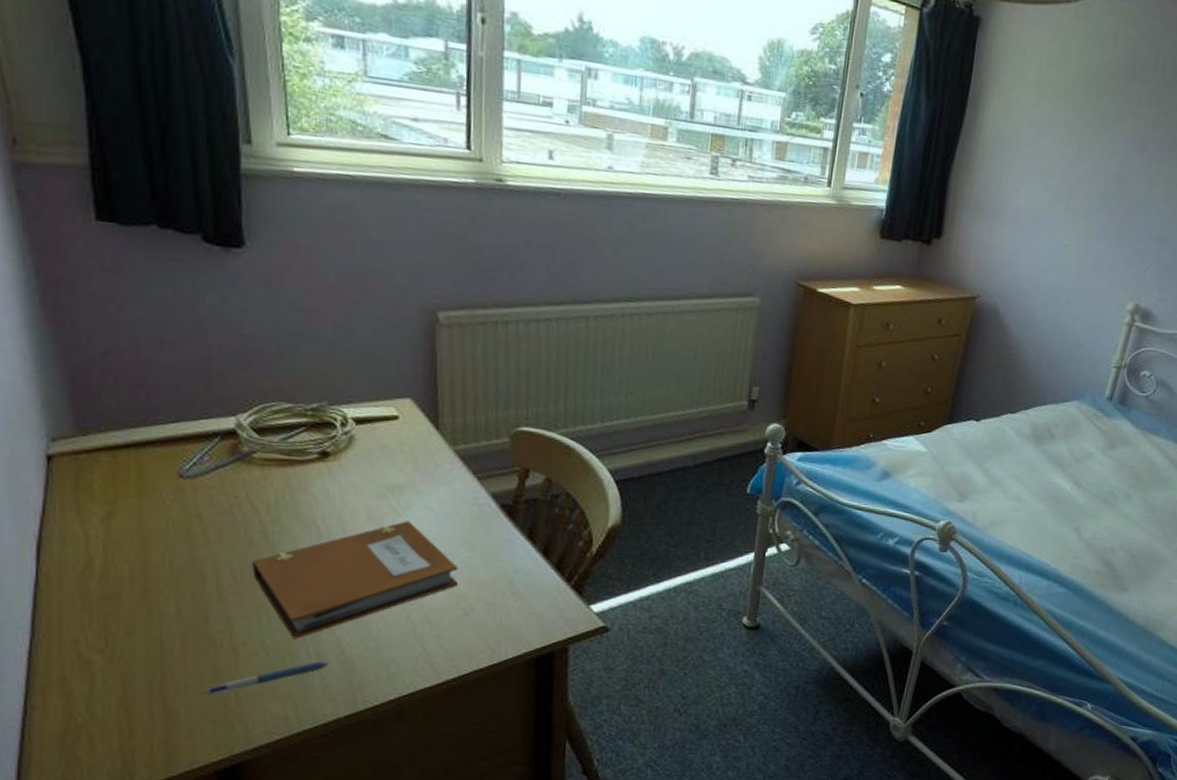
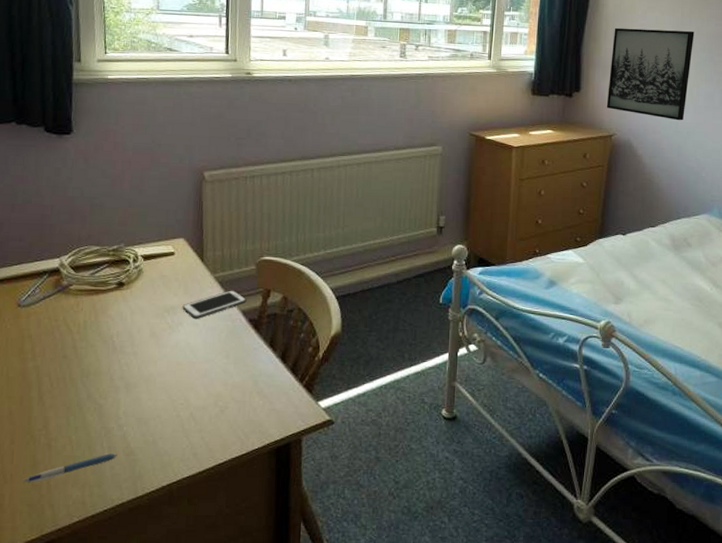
notebook: present [252,520,459,639] -> none [65,335,217,435]
cell phone: none [411,467,498,503] -> present [182,290,247,320]
wall art: none [972,157,1091,285] -> present [606,27,695,121]

